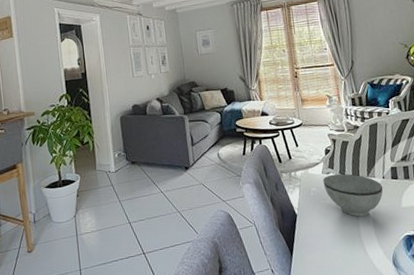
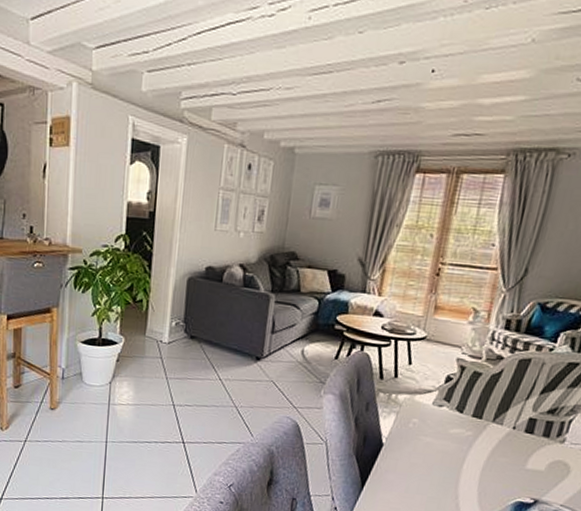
bowl: present [323,173,383,217] -> none [429,408,509,467]

